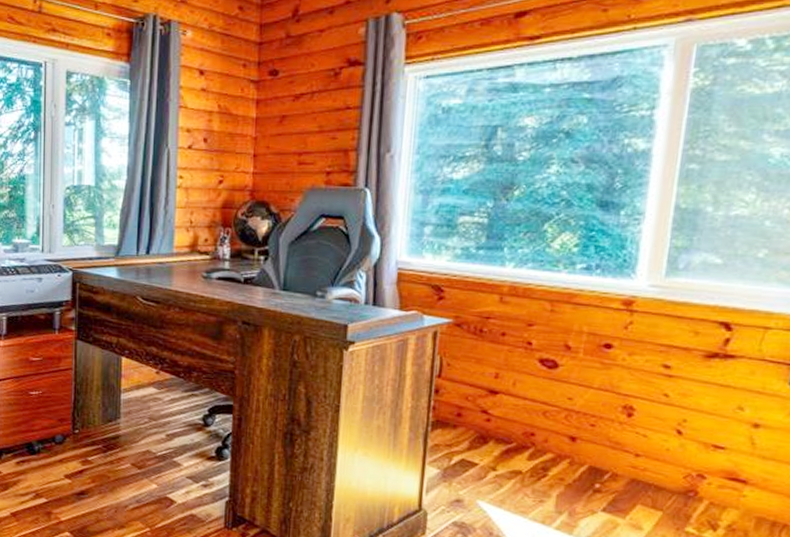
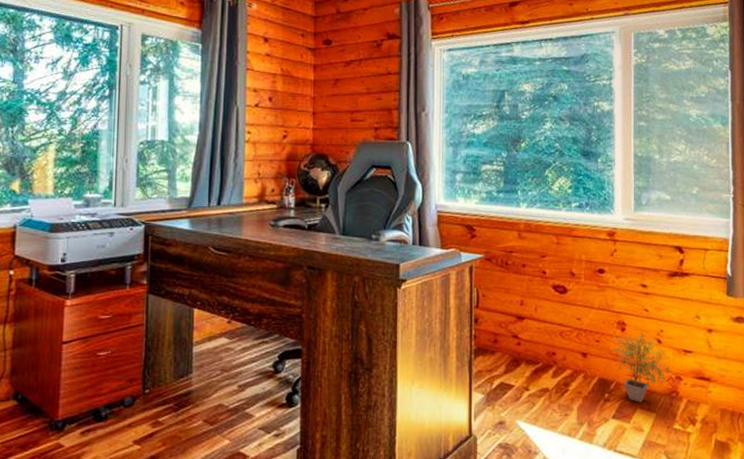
potted plant: none [613,419,692,498] -> present [613,332,670,403]

